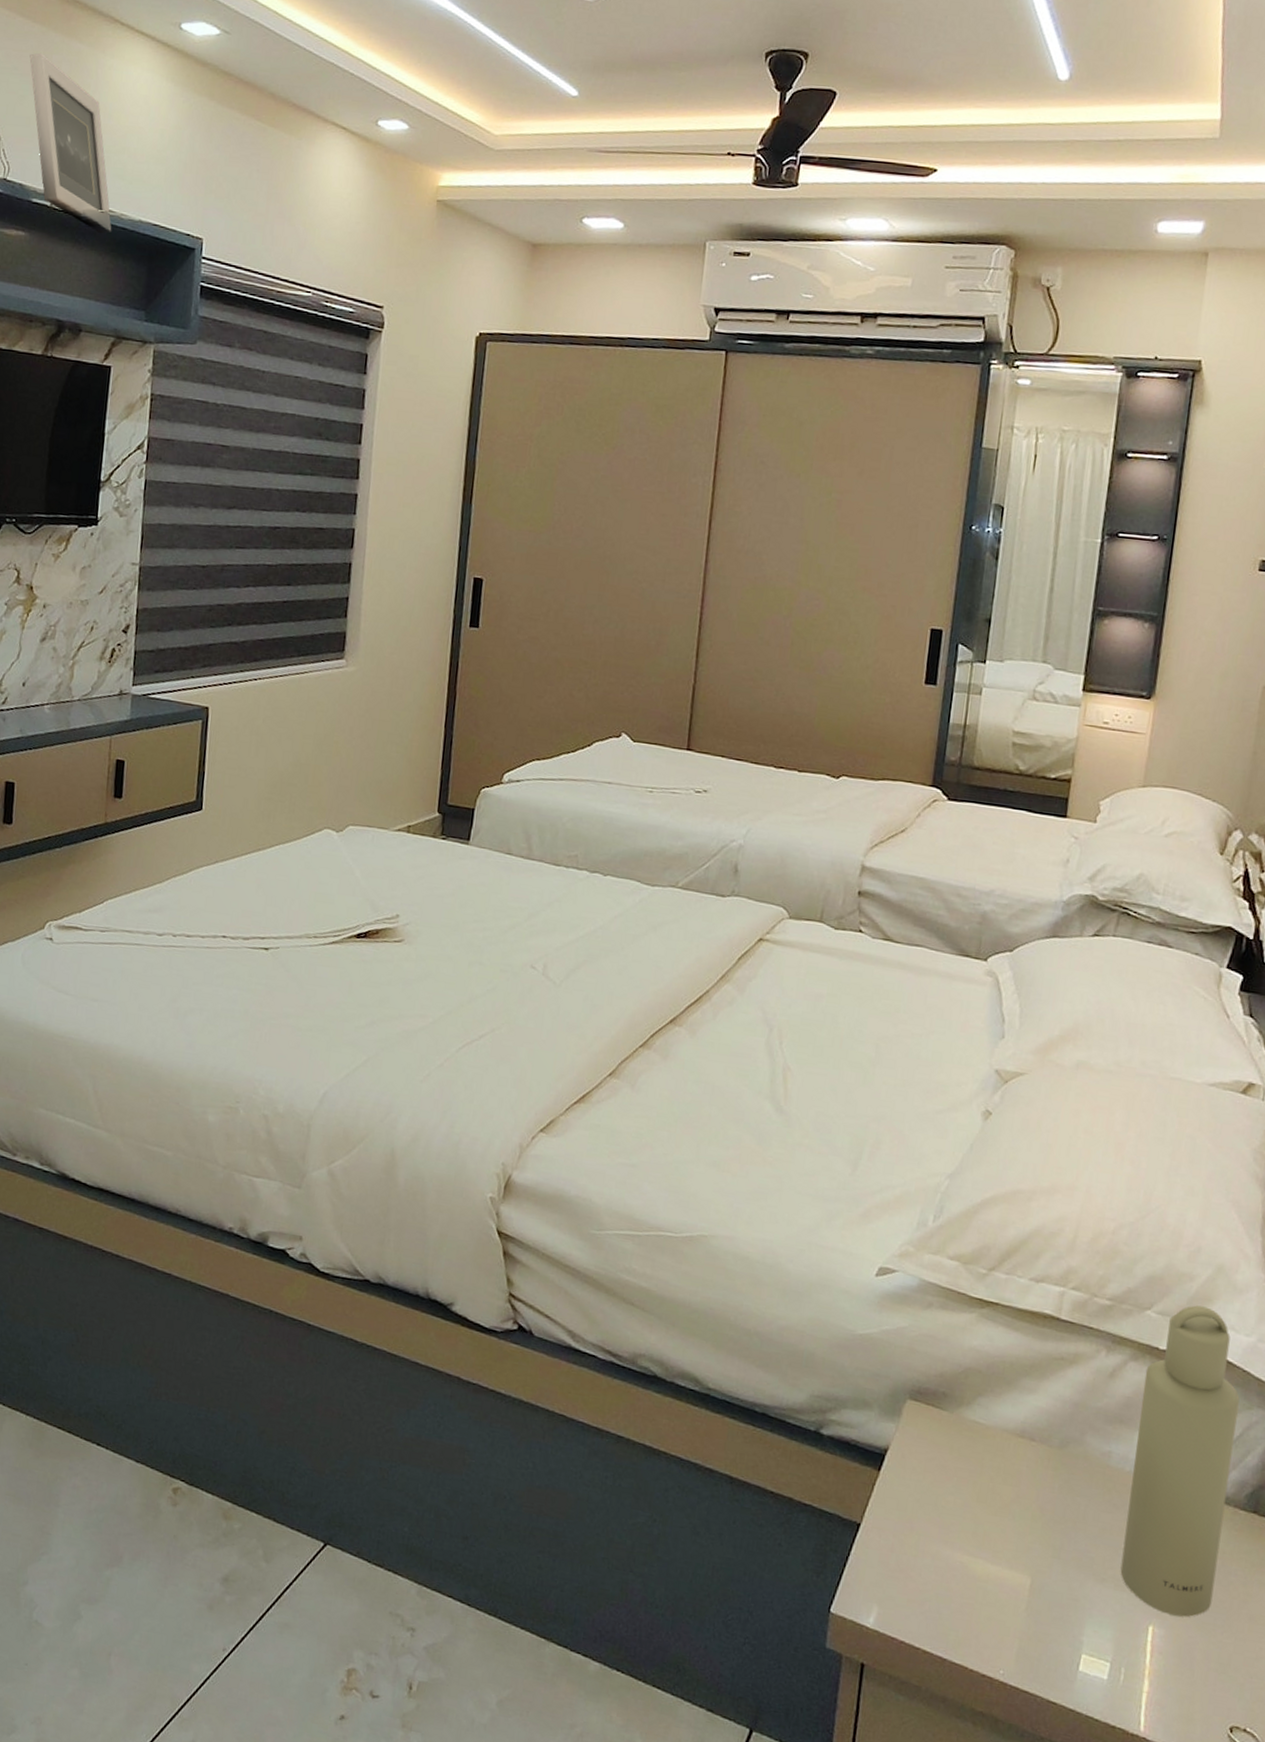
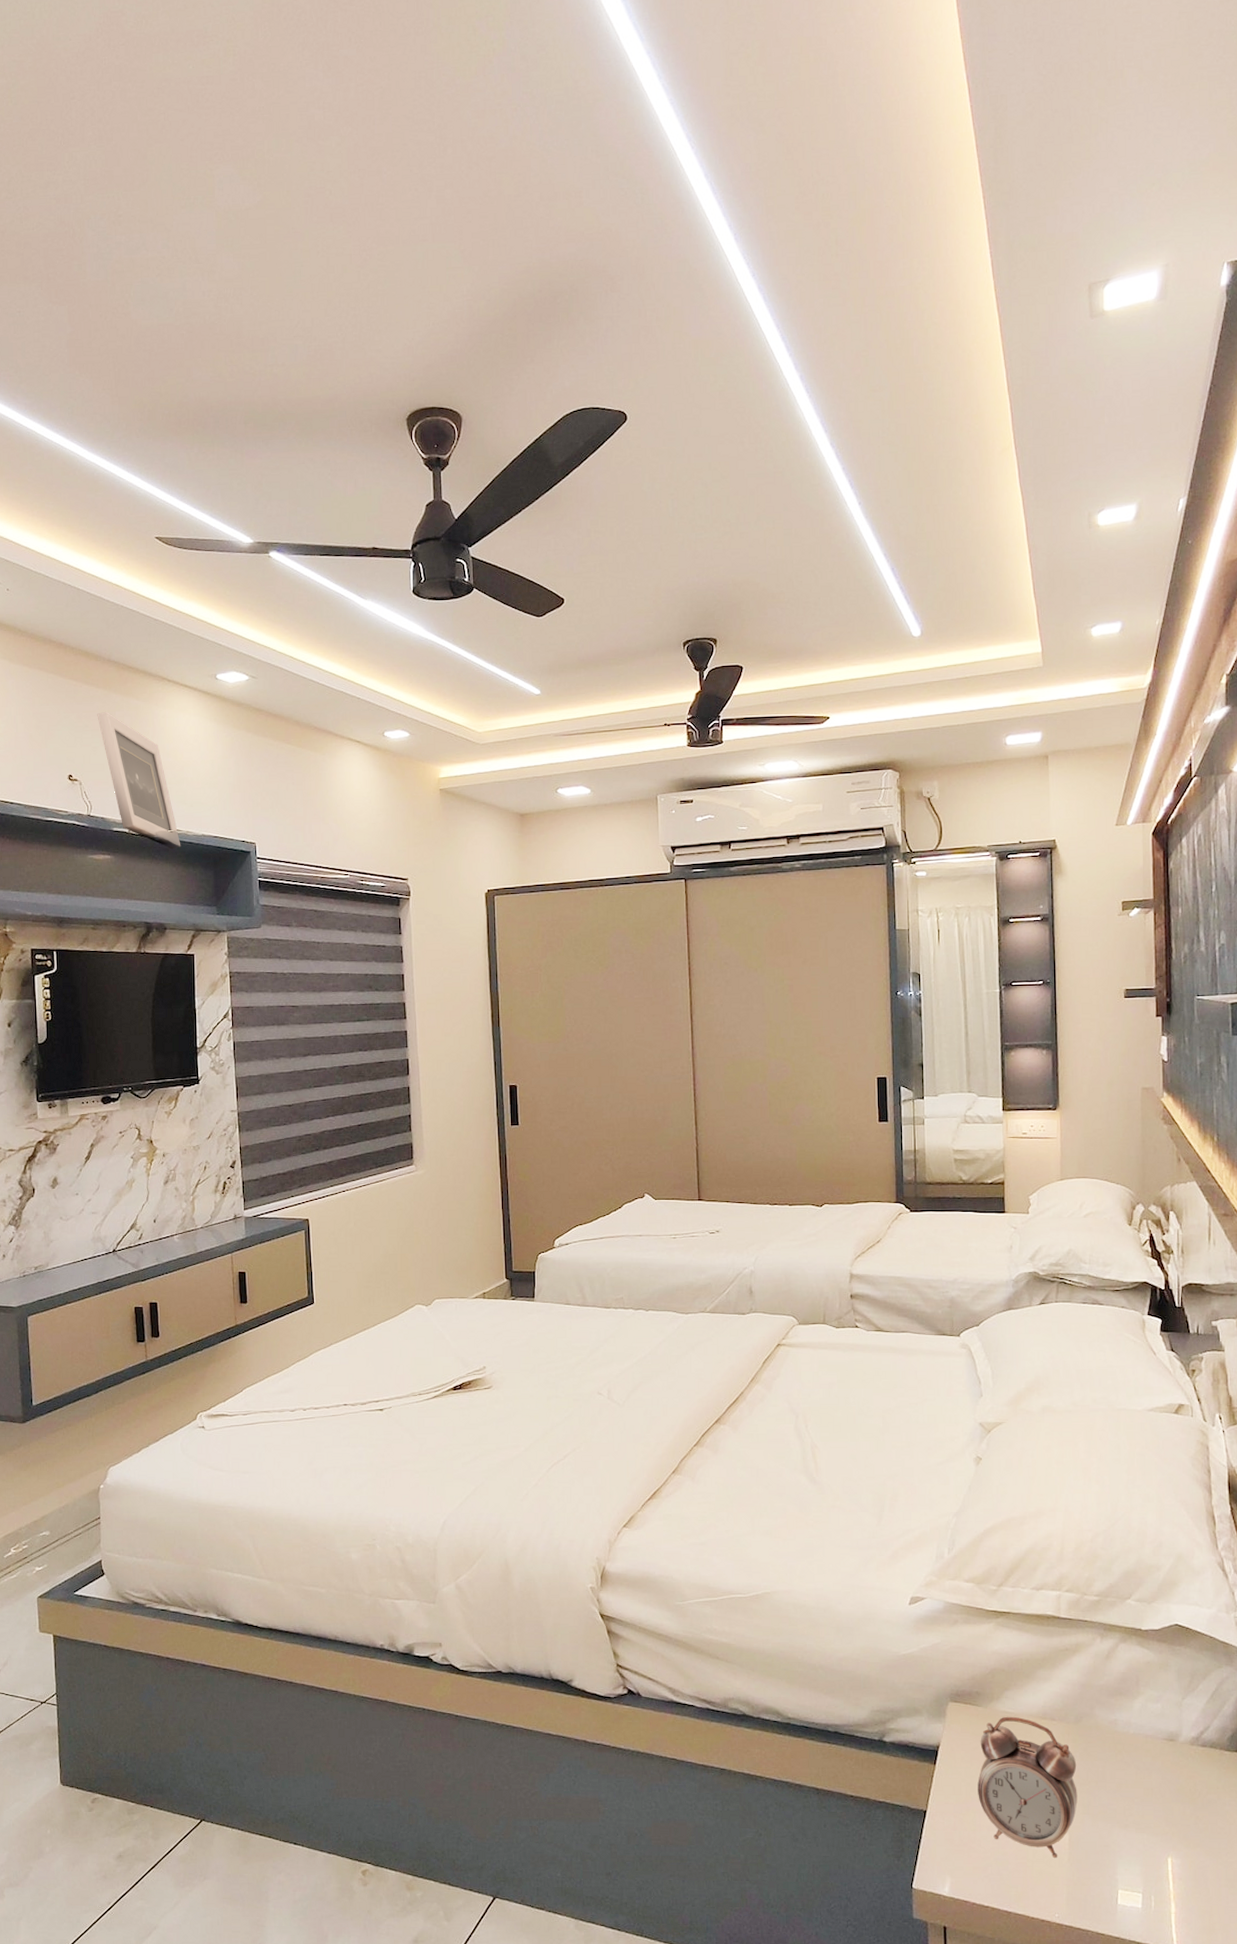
alarm clock: none [926,1427,1054,1604] -> present [978,1716,1078,1858]
bottle: present [1120,1305,1240,1617] -> none [1134,1590,1214,1846]

